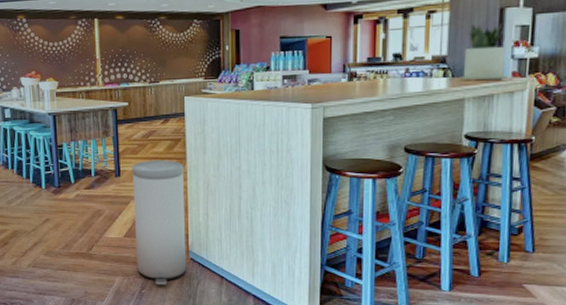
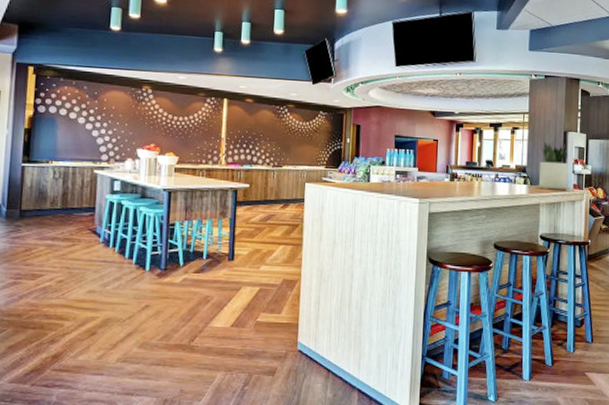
pedal bin: present [132,160,187,285] -> none [241,245,299,380]

